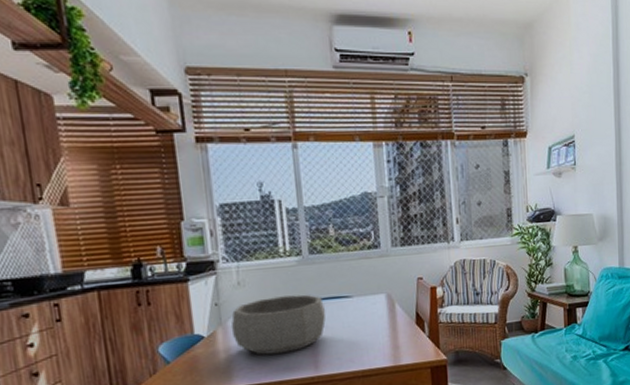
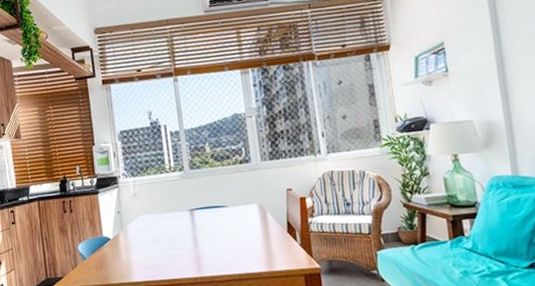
decorative bowl: present [231,294,326,356] -> none [130,204,206,256]

